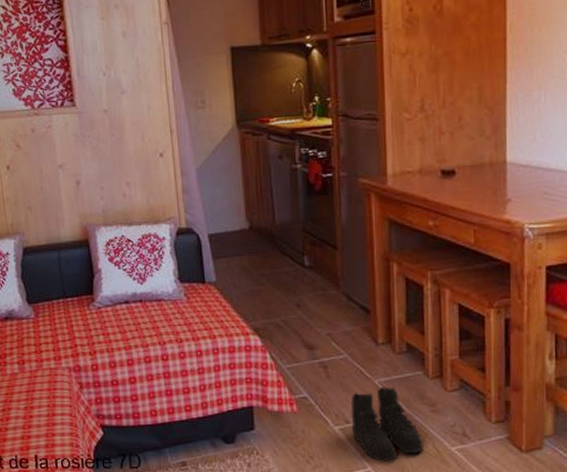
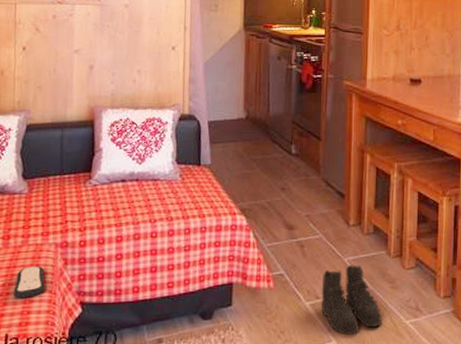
remote control: none [35,390,65,422] -> present [12,266,45,299]

